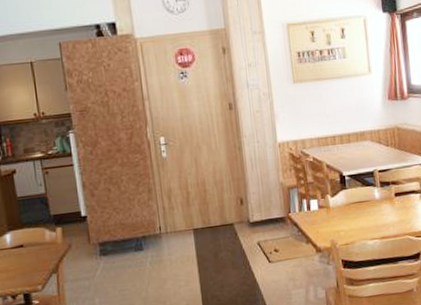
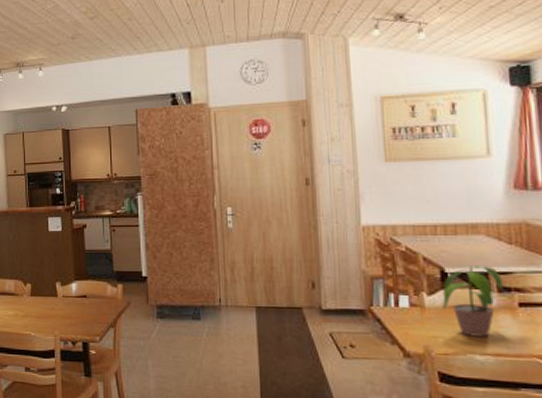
potted plant: none [342,166,384,226] -> present [442,265,503,337]

